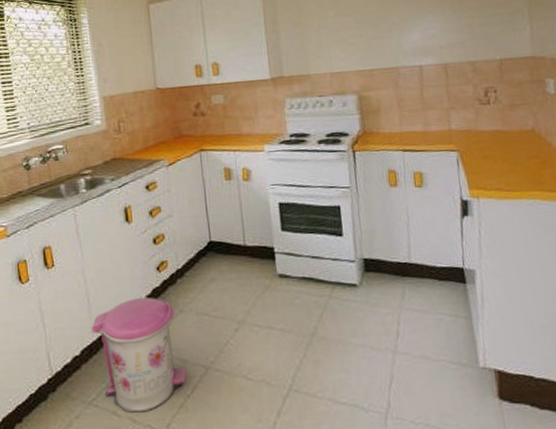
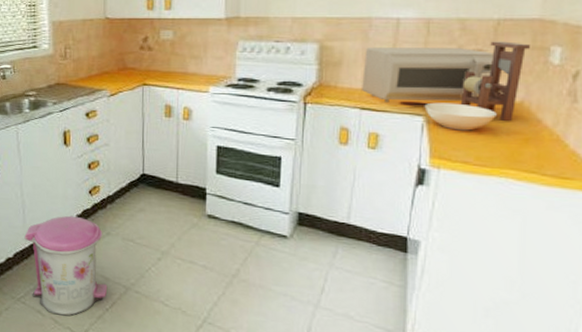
microwave: none [398,86,504,142] -> present [362,47,493,105]
bowl: none [455,136,516,161] -> present [424,102,497,131]
paper towel holder: none [483,78,529,148] -> present [460,41,530,121]

